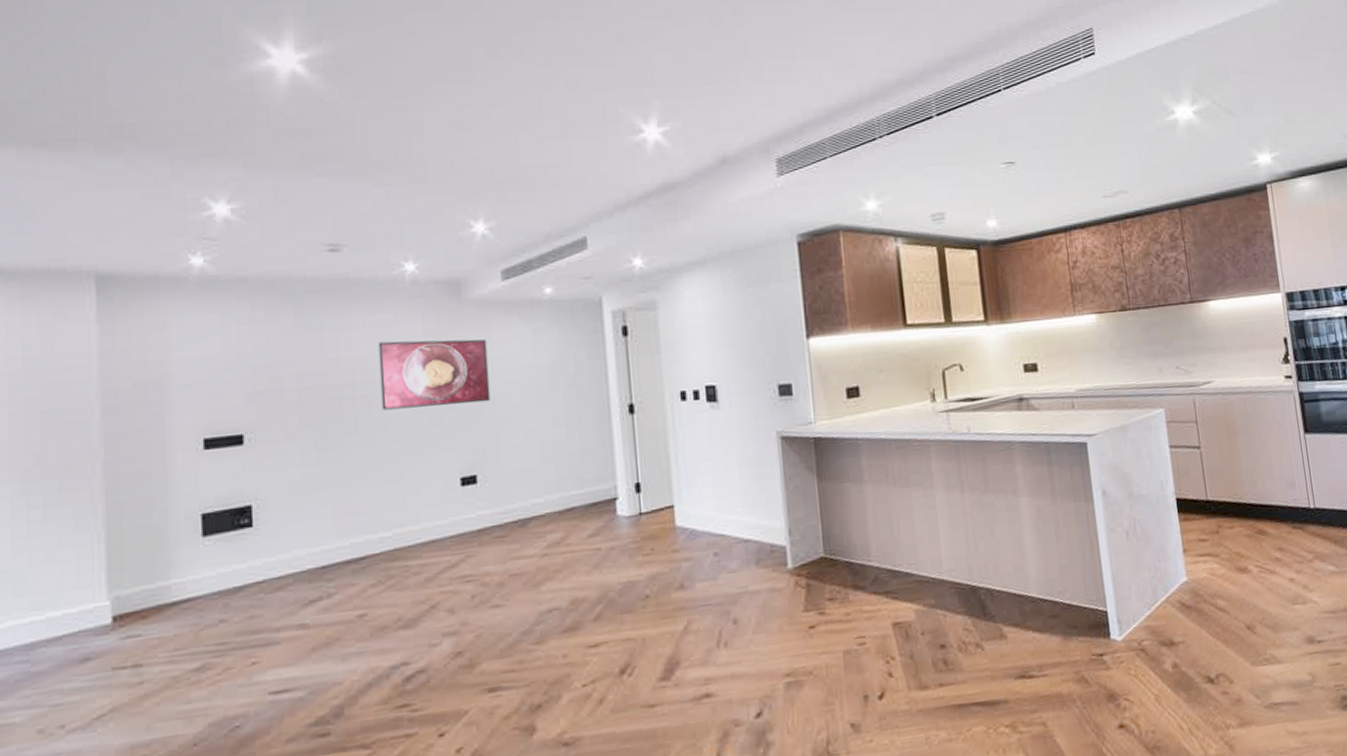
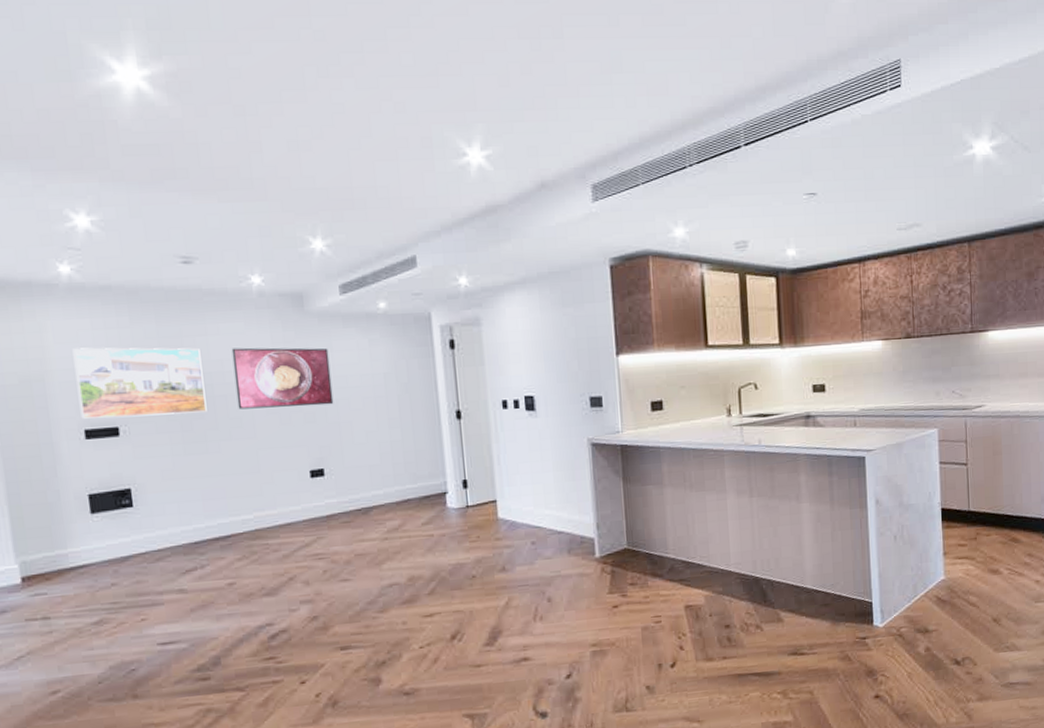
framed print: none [198,343,346,426] -> present [72,347,207,419]

